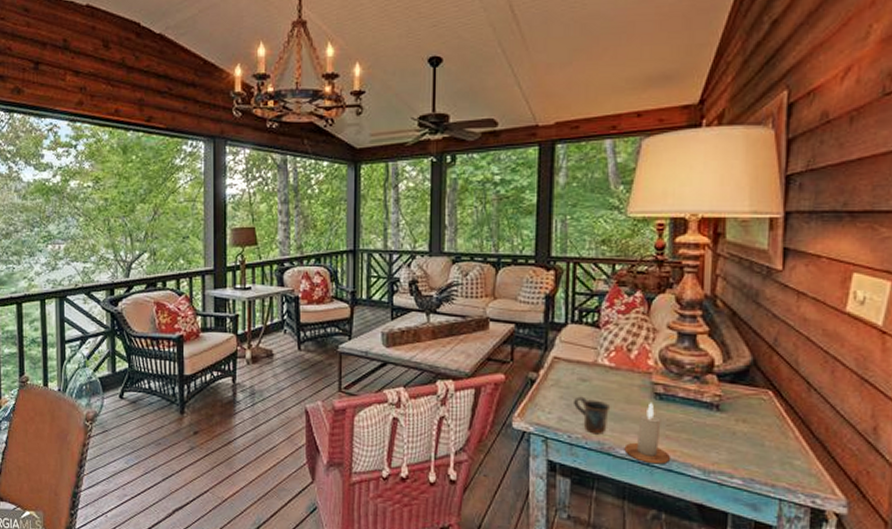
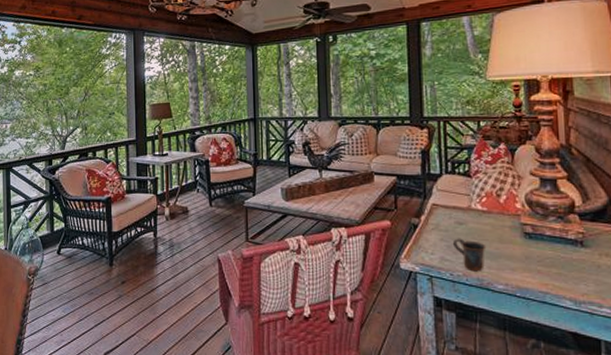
candle: present [624,403,670,465] -> none [501,242,543,297]

